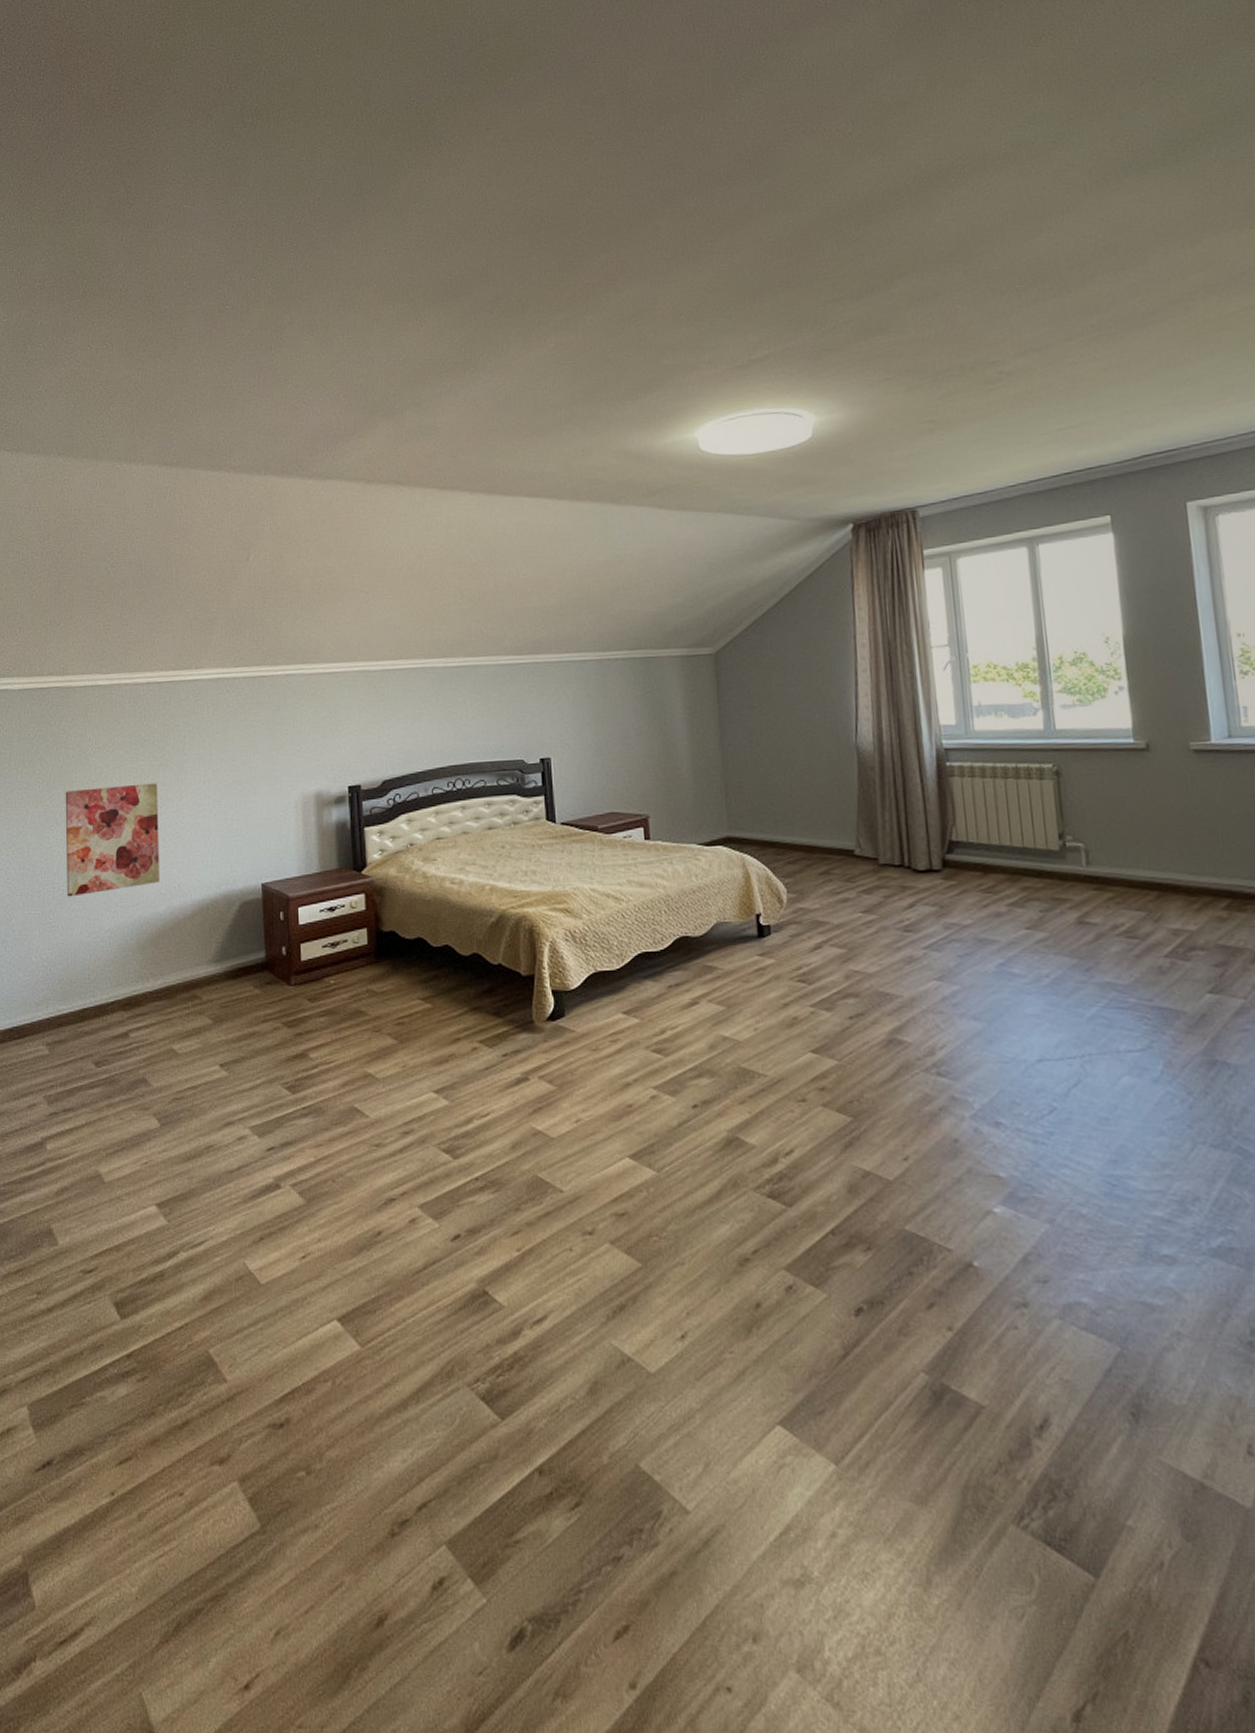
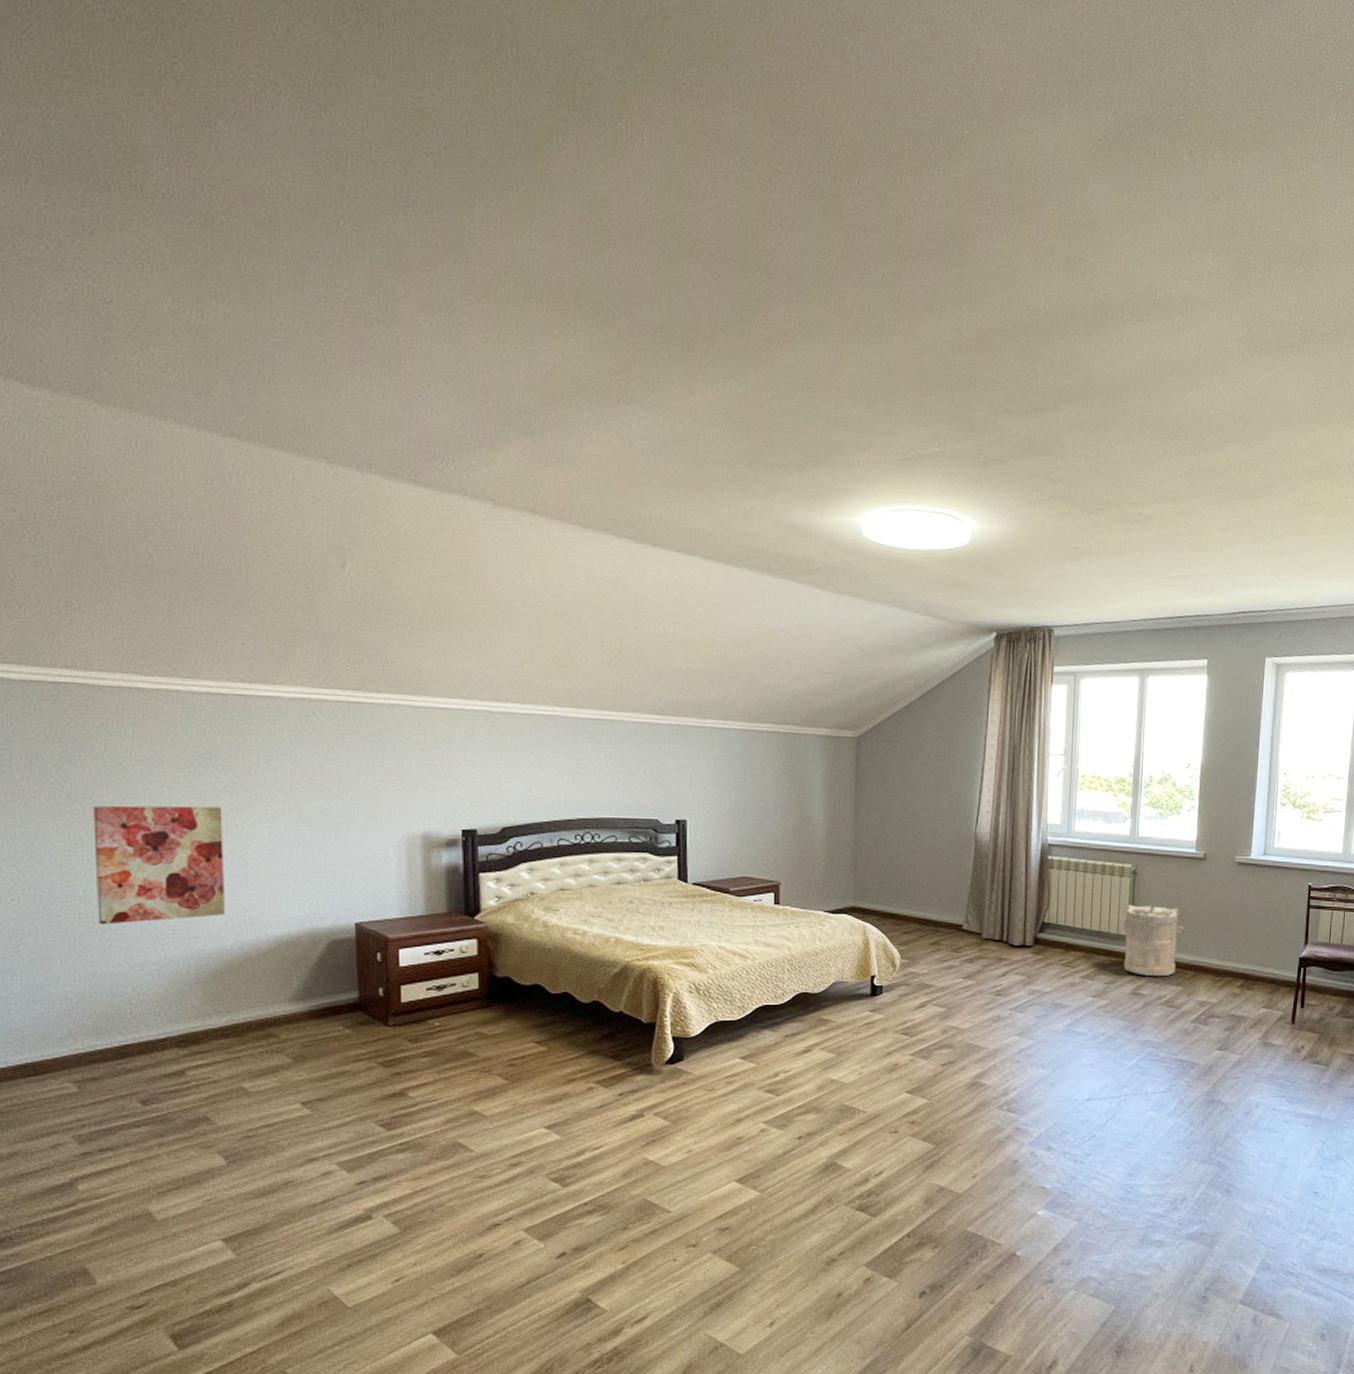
laundry hamper: none [1053,810,1134,901] -> present [1123,904,1184,977]

